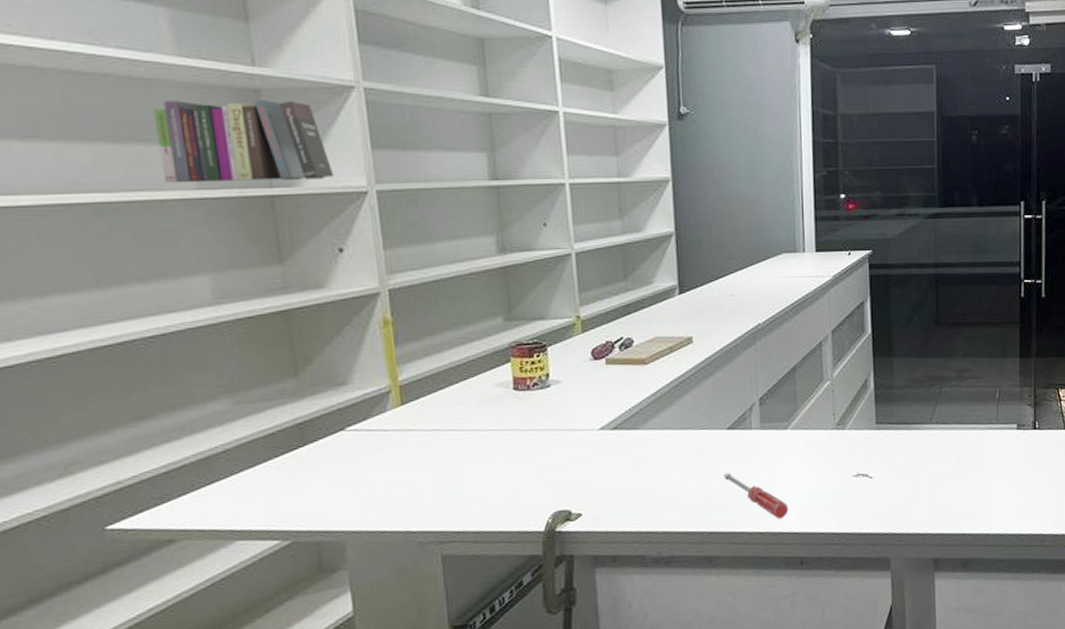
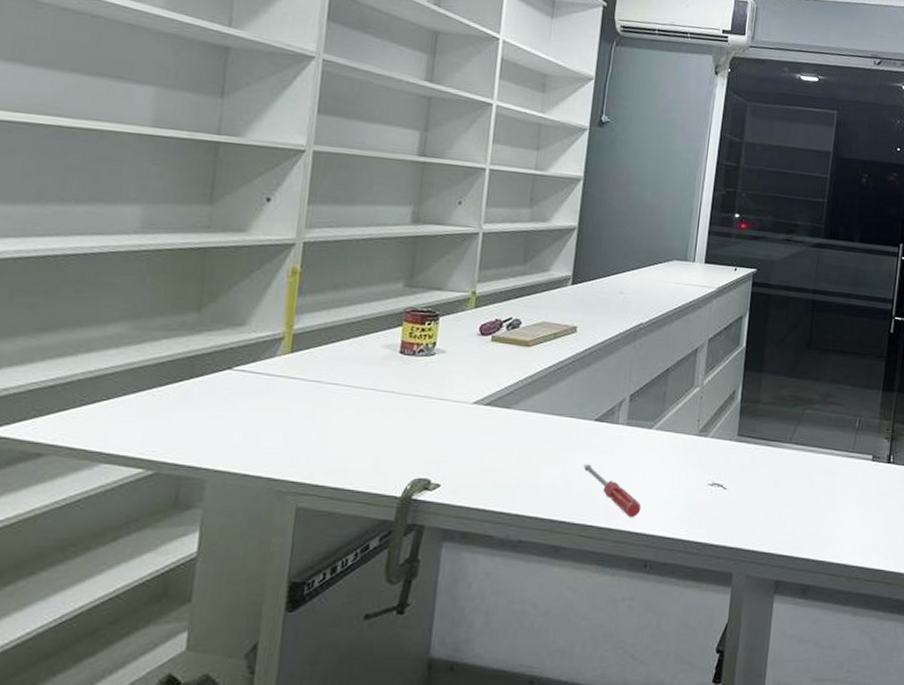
books: present [153,100,334,184] -> none [124,45,279,134]

